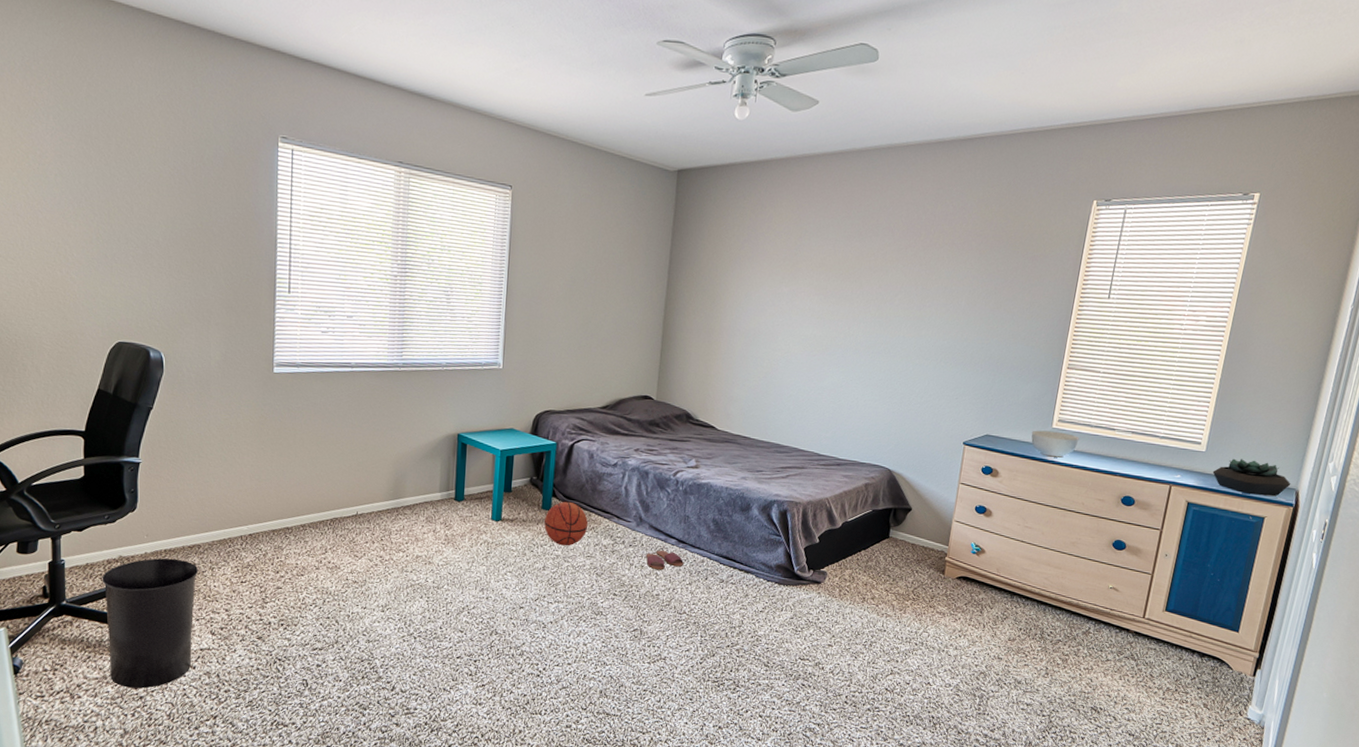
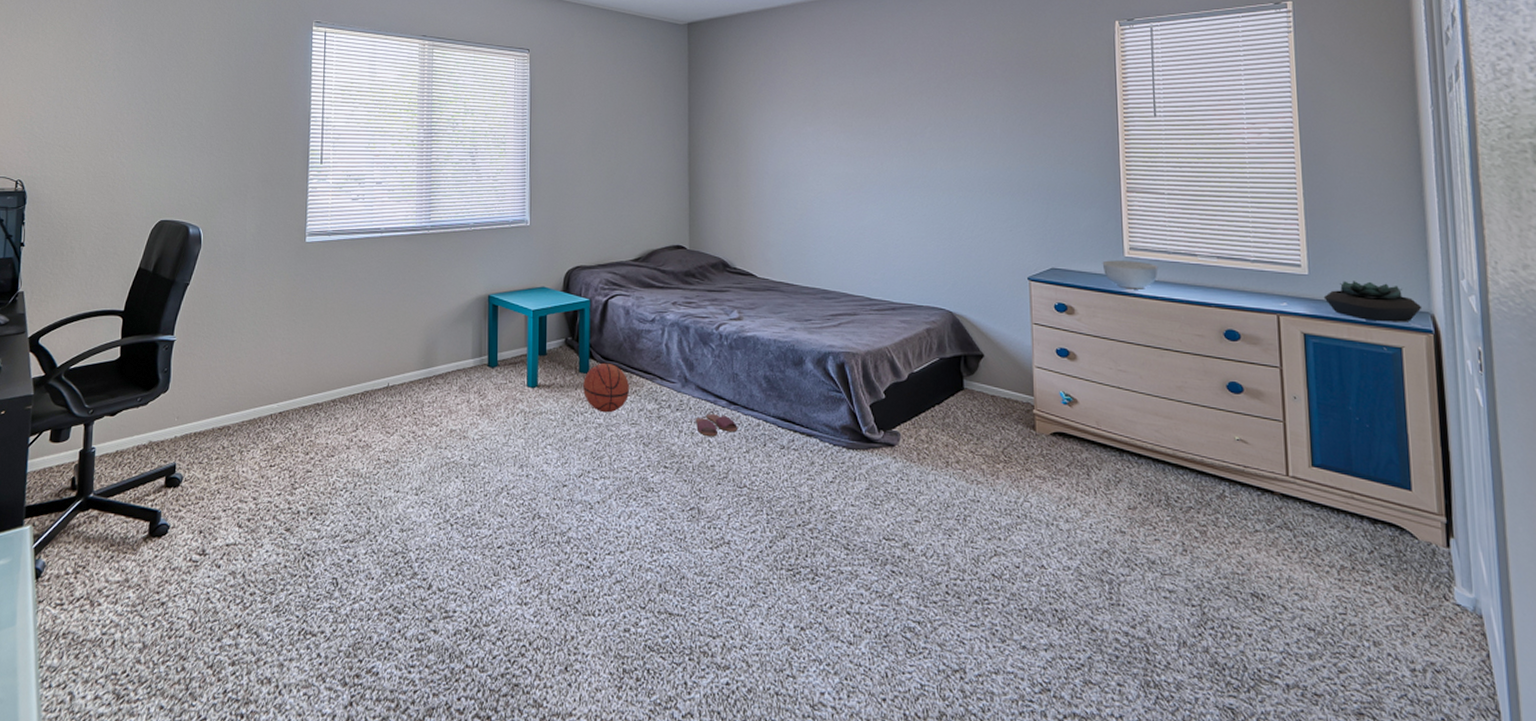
waste bin: present [102,558,199,689] -> none [130,442,228,593]

